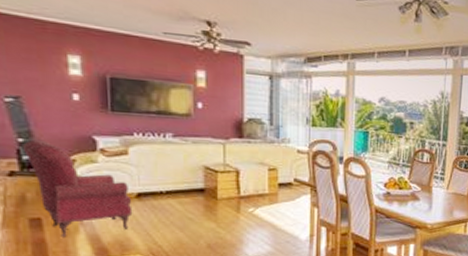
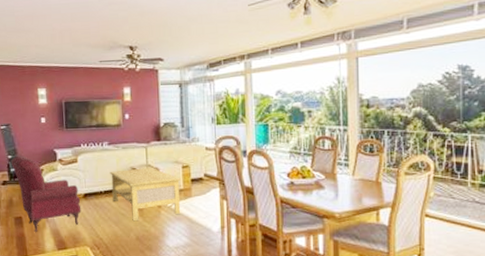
coffee table: none [174,167,266,227] -> present [110,168,181,222]

